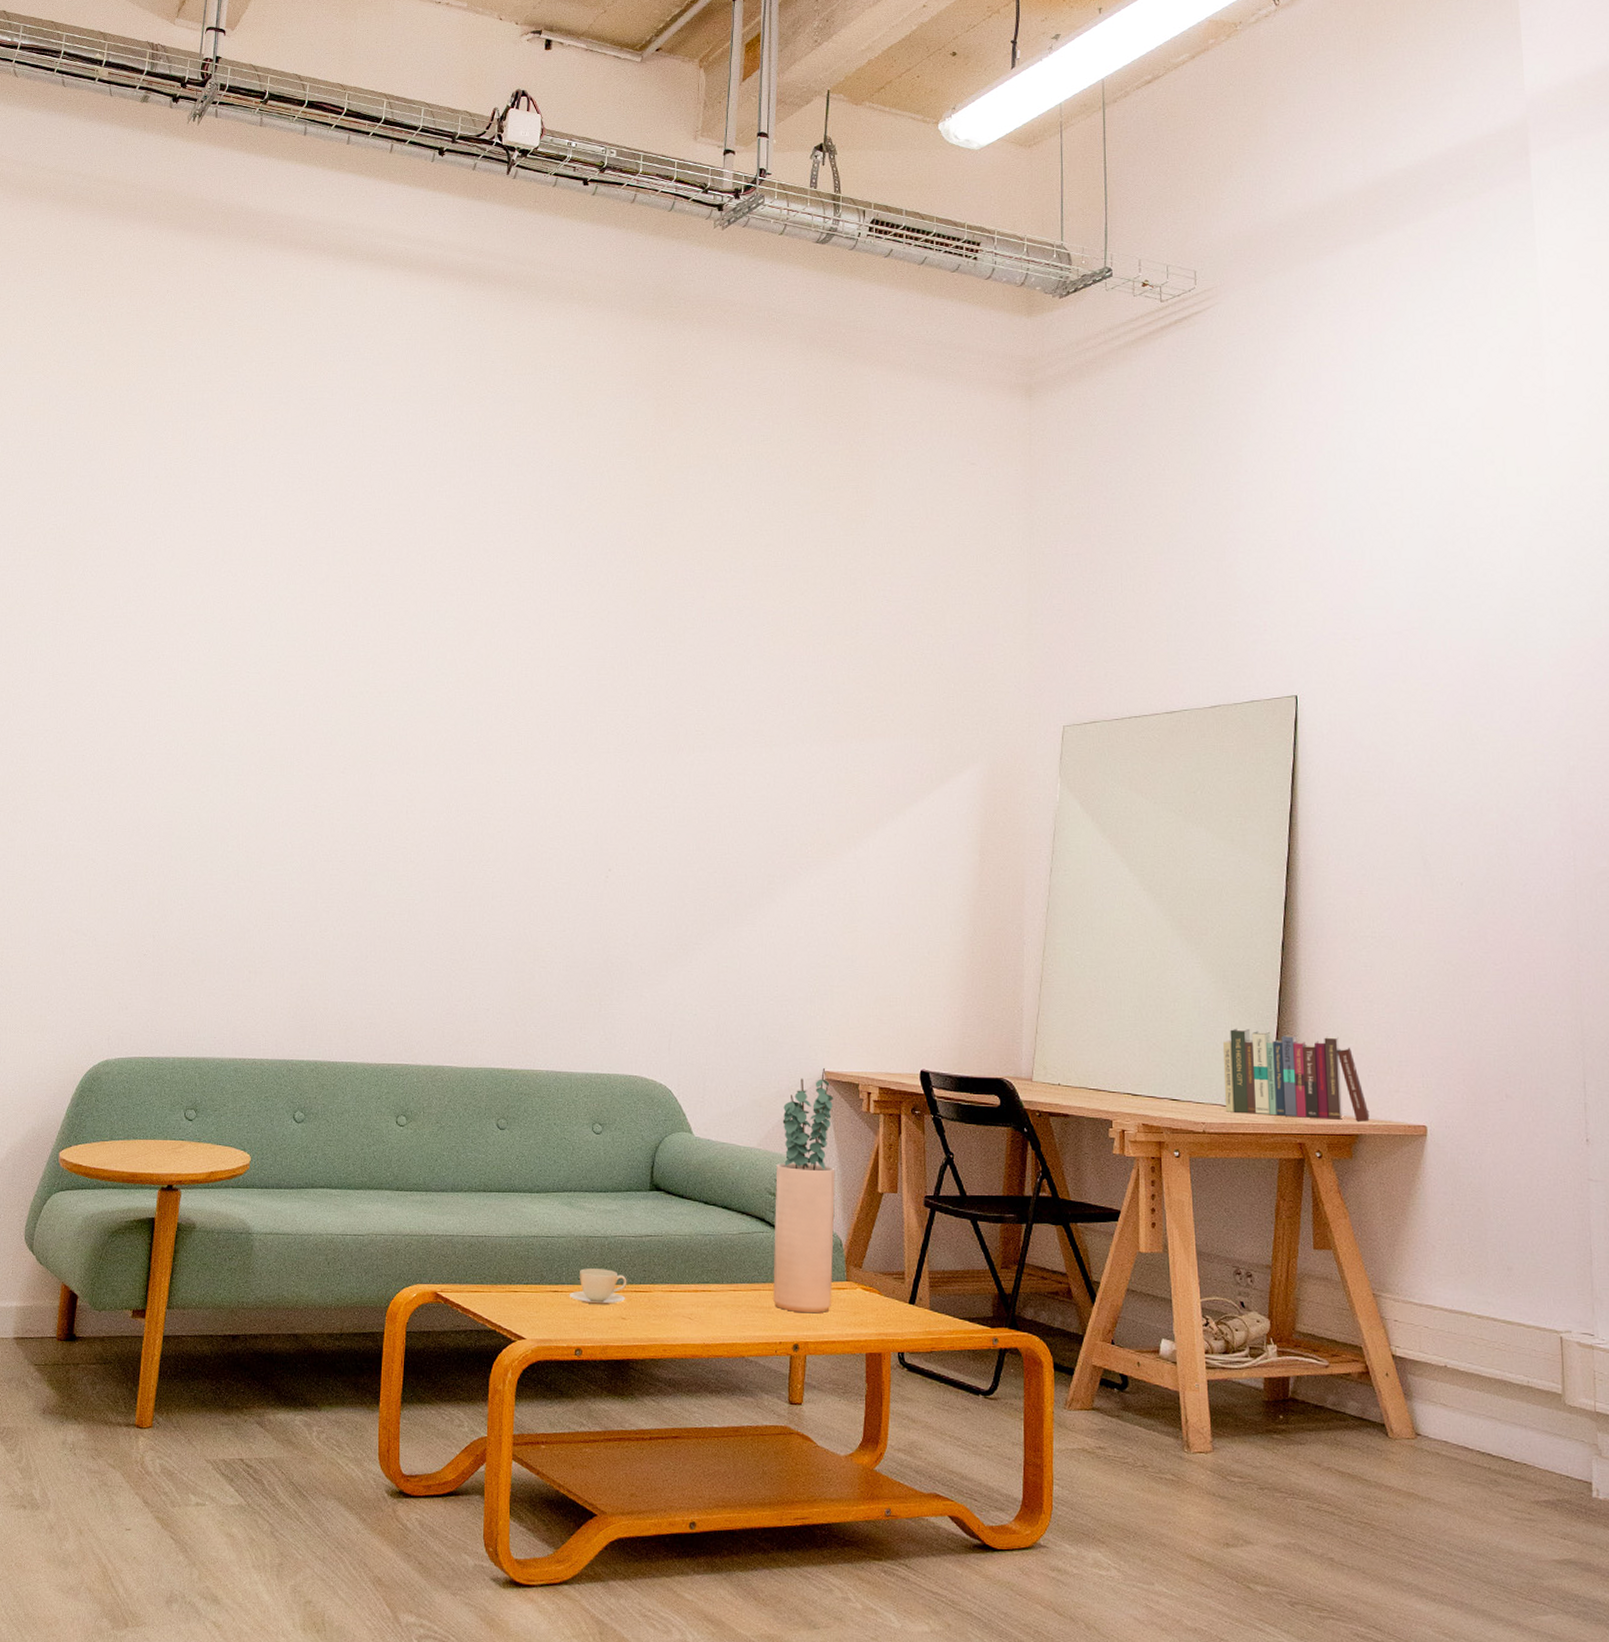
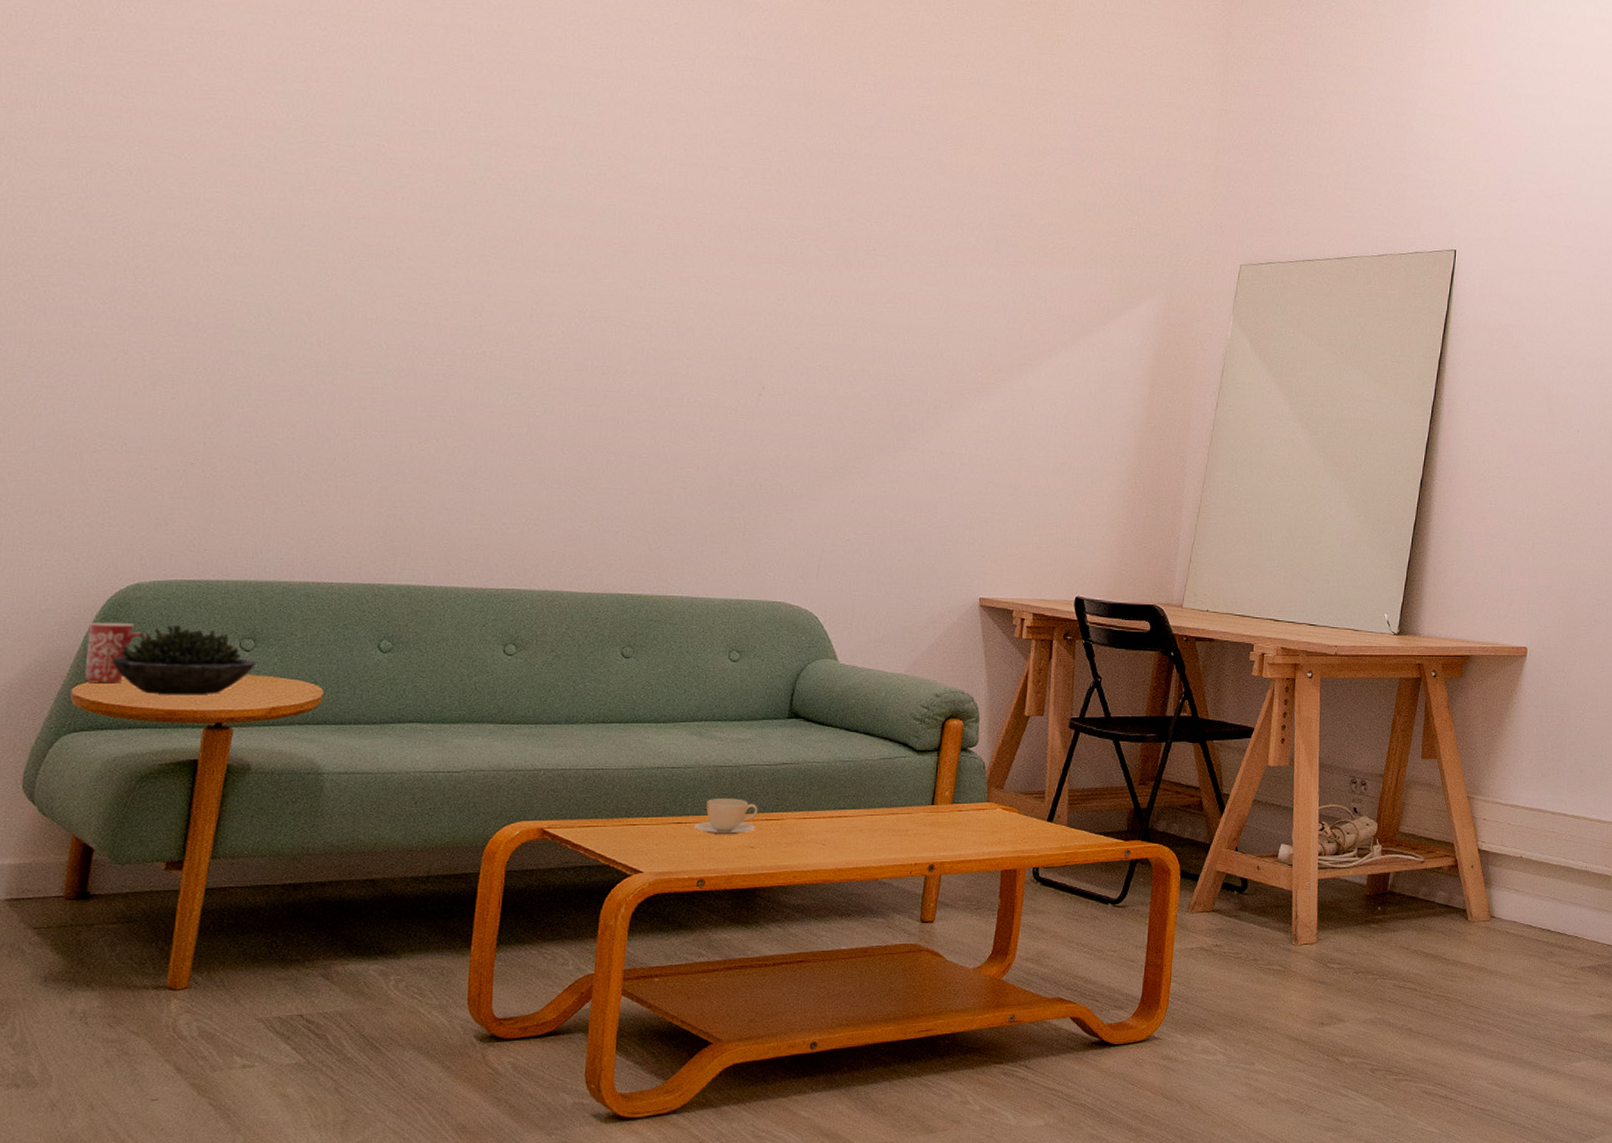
mug: none [68,1094,114,1148] -> present [84,622,147,684]
succulent plant: none [88,1096,198,1159] -> present [112,624,257,694]
vase: present [773,1067,835,1314] -> none [911,594,987,834]
books: present [1223,1028,1370,1123] -> none [1357,558,1481,645]

